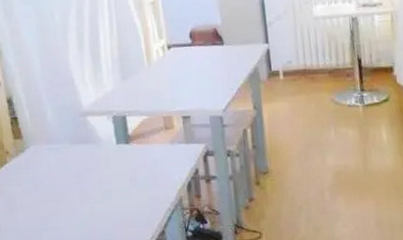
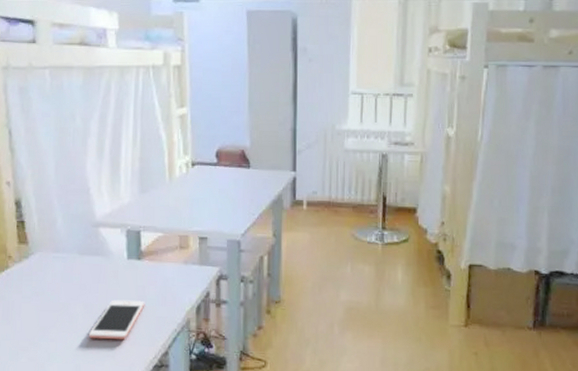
cell phone: none [87,183,138,224] -> present [88,299,145,340]

